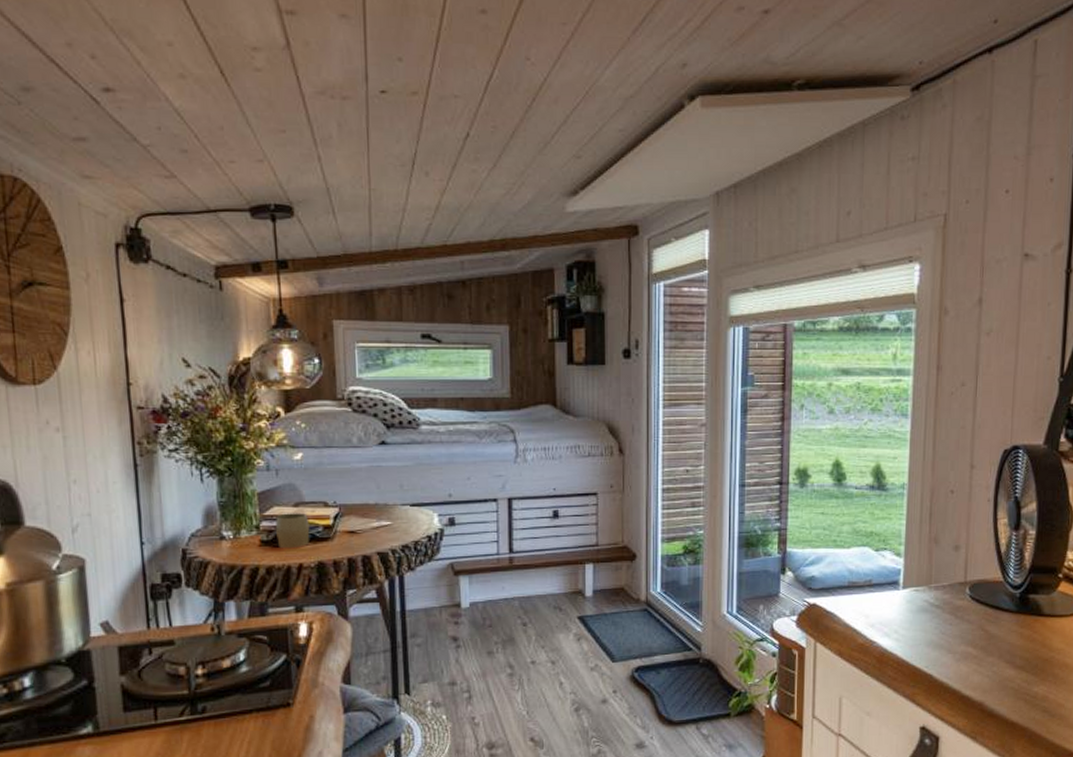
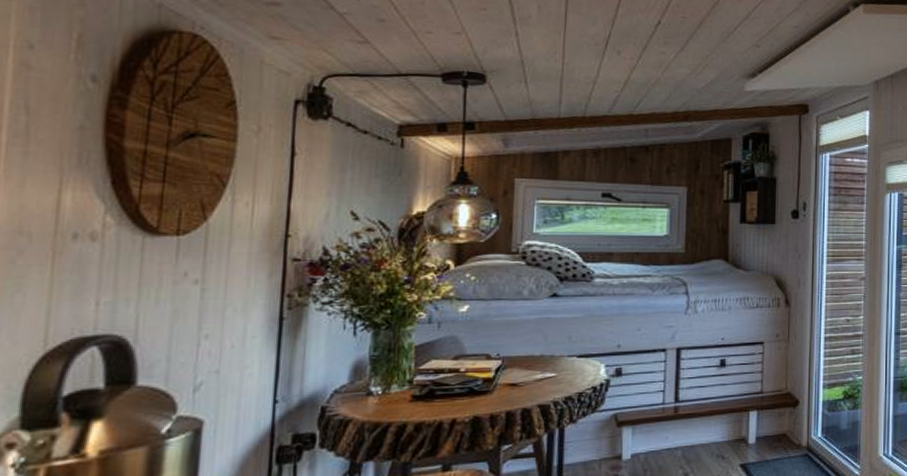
mug: present [275,513,310,549] -> none [430,366,469,404]

